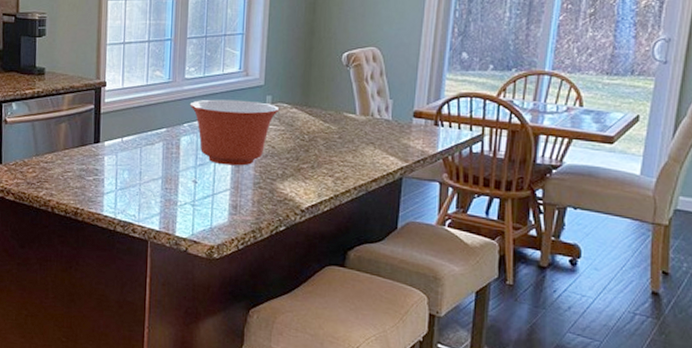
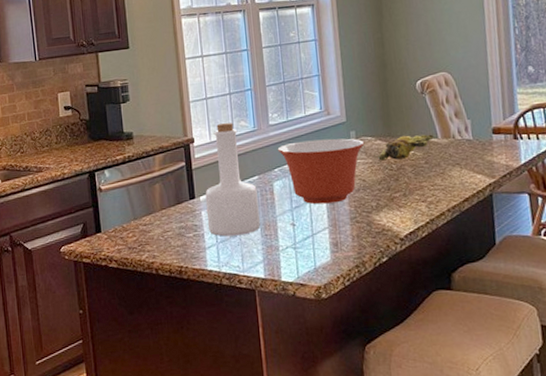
bottle: none [108,70,163,186] -> present [205,122,260,237]
banana bunch: none [291,107,352,131] -> present [378,134,434,161]

